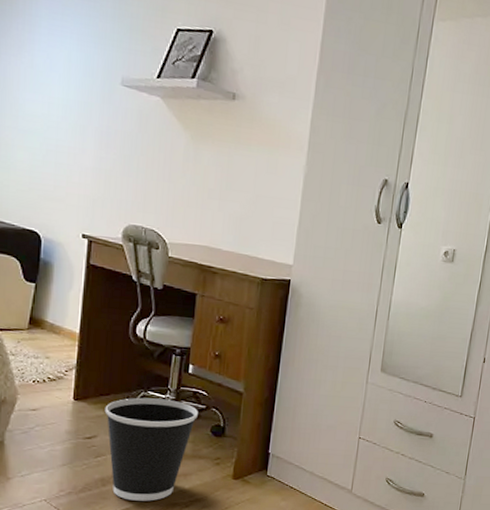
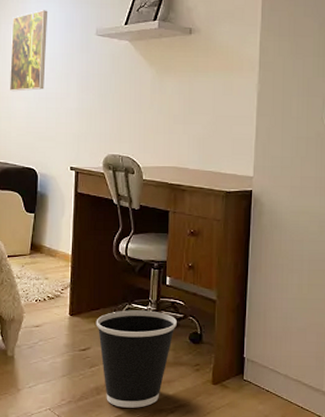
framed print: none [8,45,61,141] -> present [9,10,47,92]

